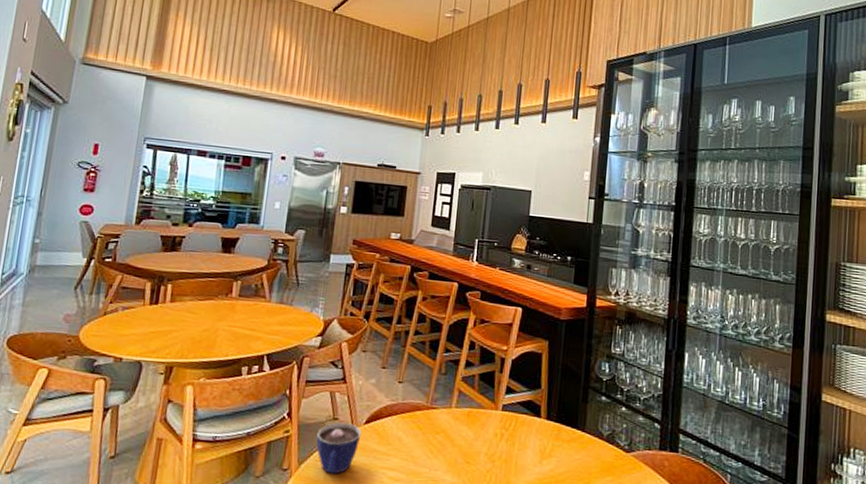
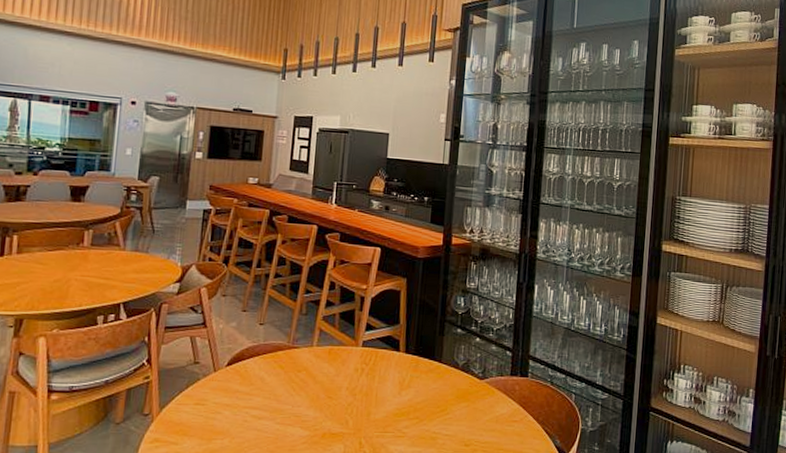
cup: present [316,422,362,474] -> none [177,366,224,416]

